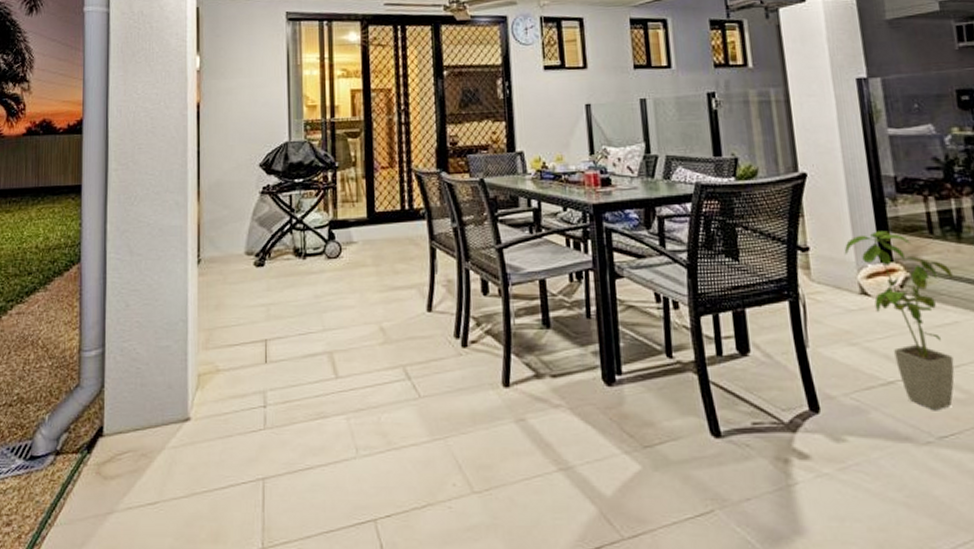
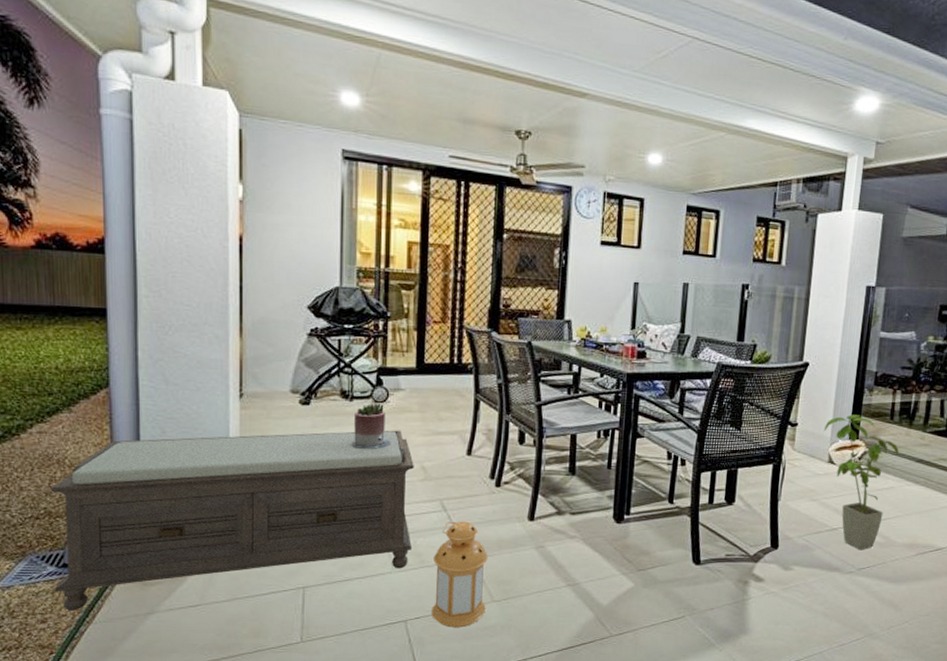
bench: none [20,287,376,511] -> present [50,430,414,611]
succulent planter: none [306,259,346,311] -> present [351,402,390,449]
lantern: none [401,391,466,529] -> present [432,521,488,628]

